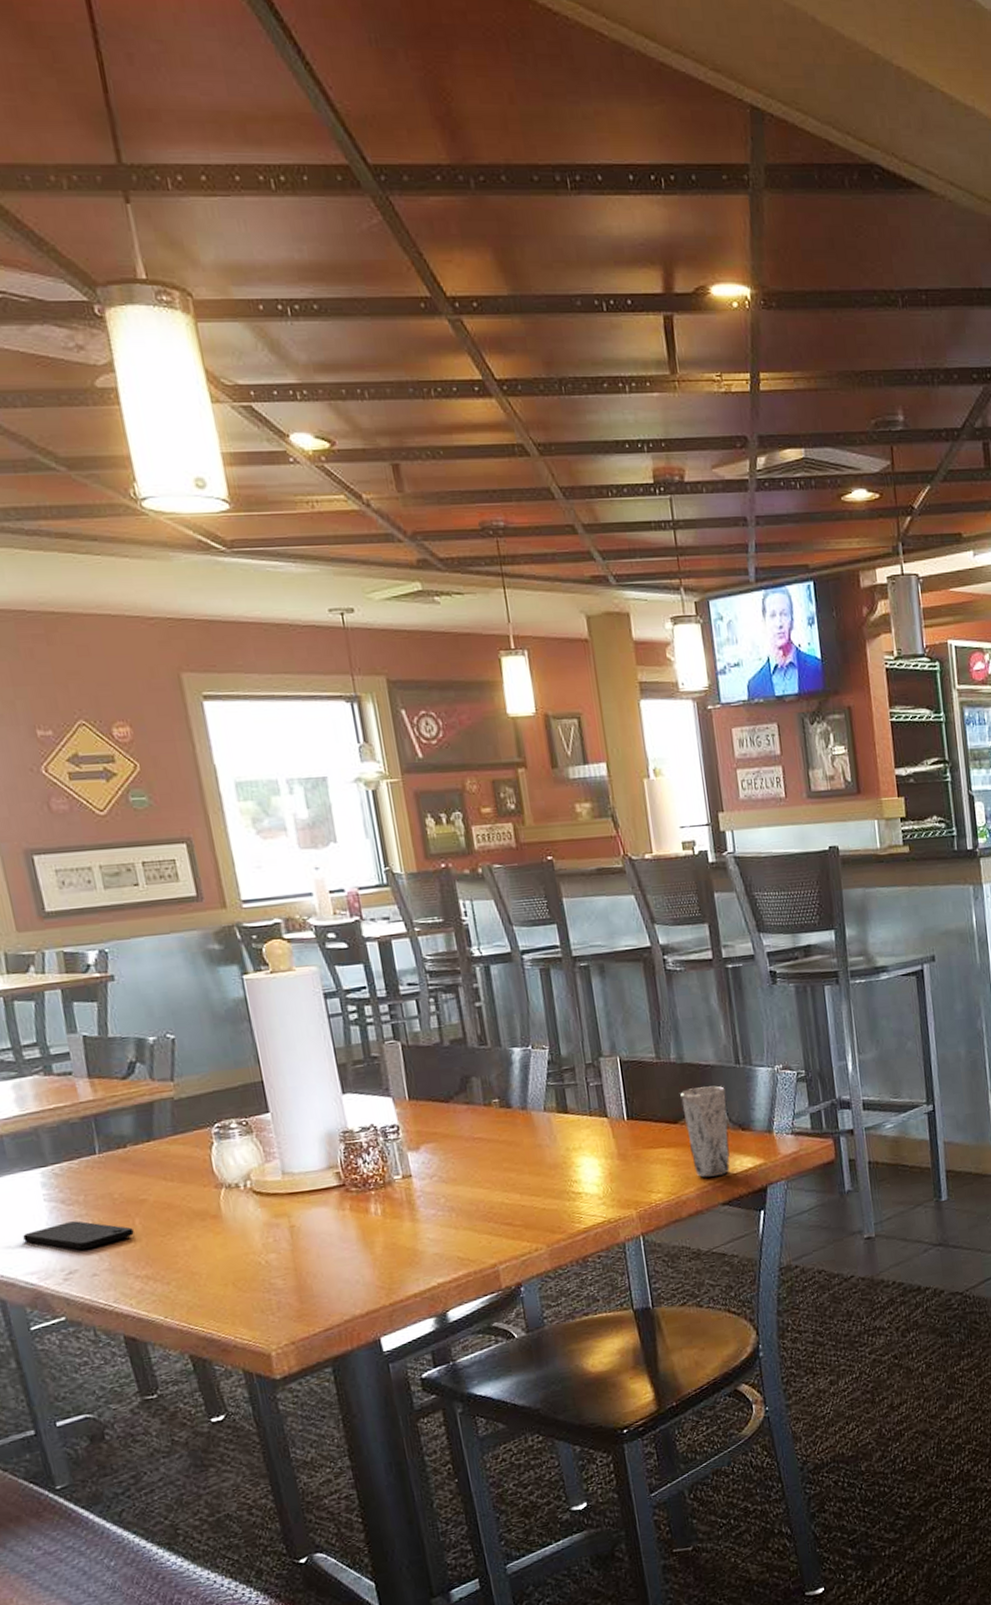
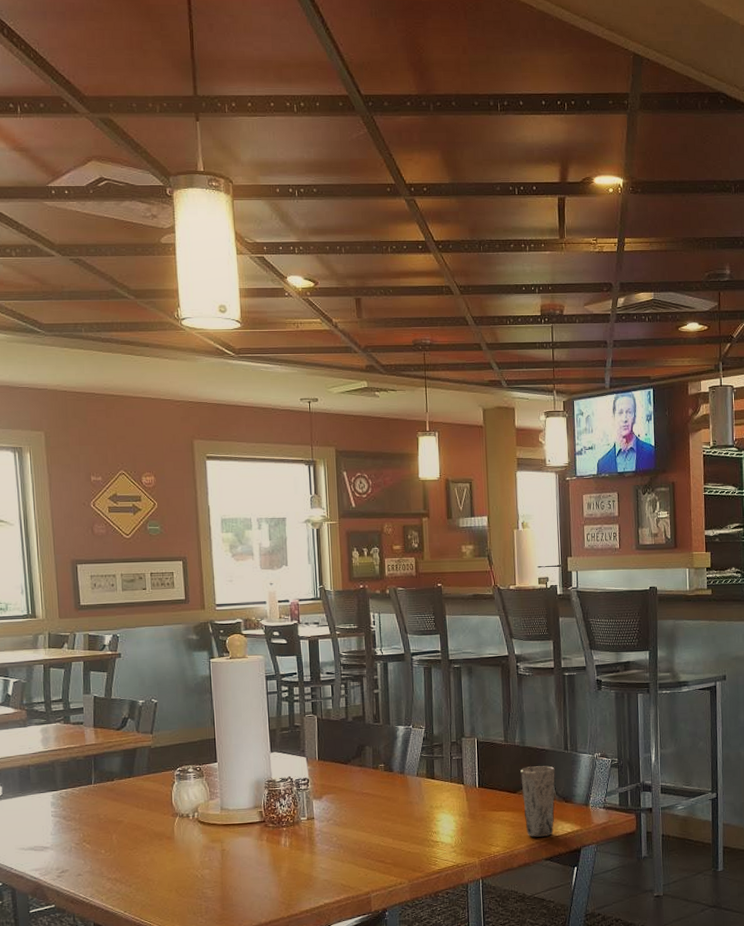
smartphone: present [23,1221,134,1250] -> none [34,833,111,855]

